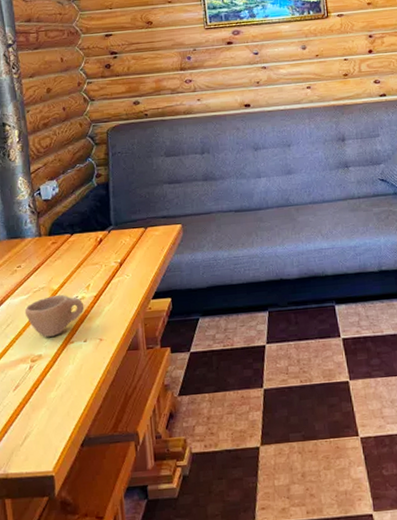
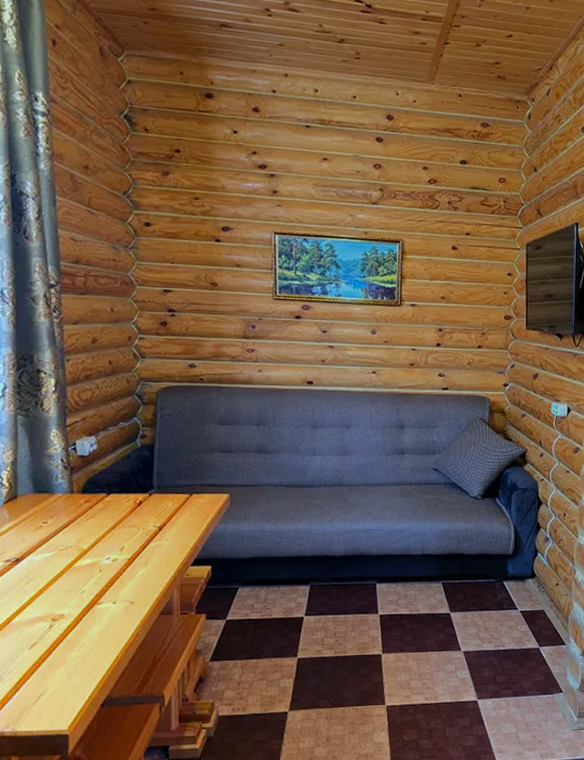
cup: present [24,294,85,337] -> none [48,554,116,597]

